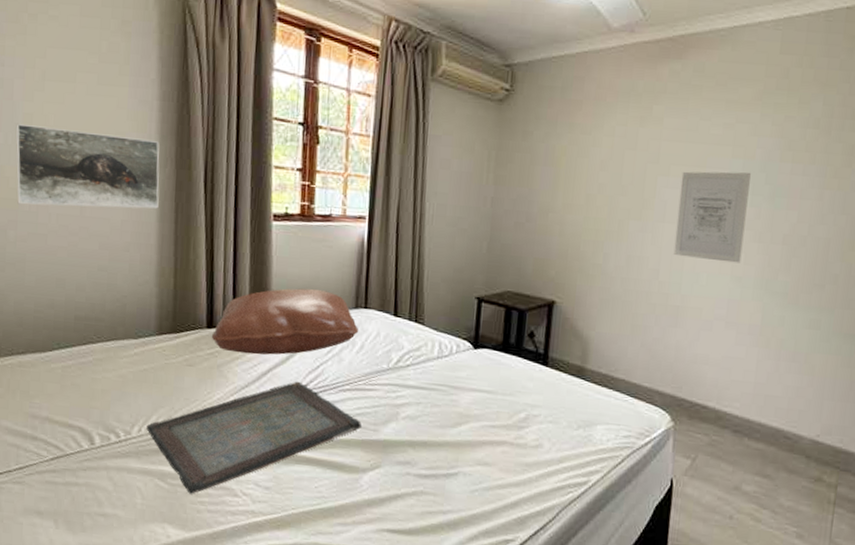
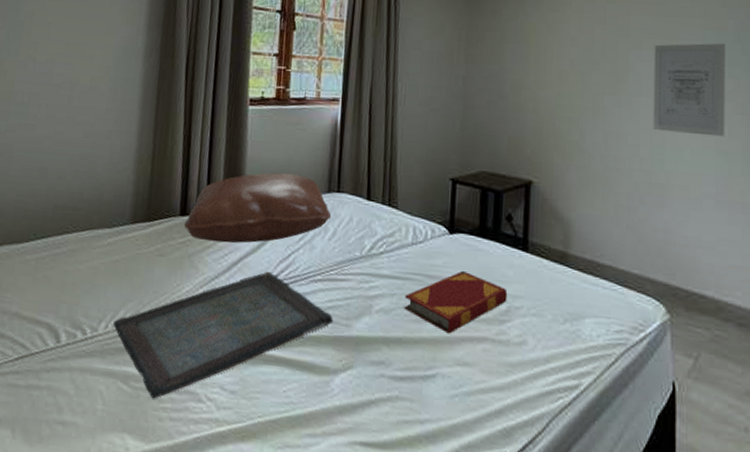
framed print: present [15,123,160,209] -> none [11,20,147,97]
hardback book: none [429,382,527,438] -> present [404,270,508,334]

